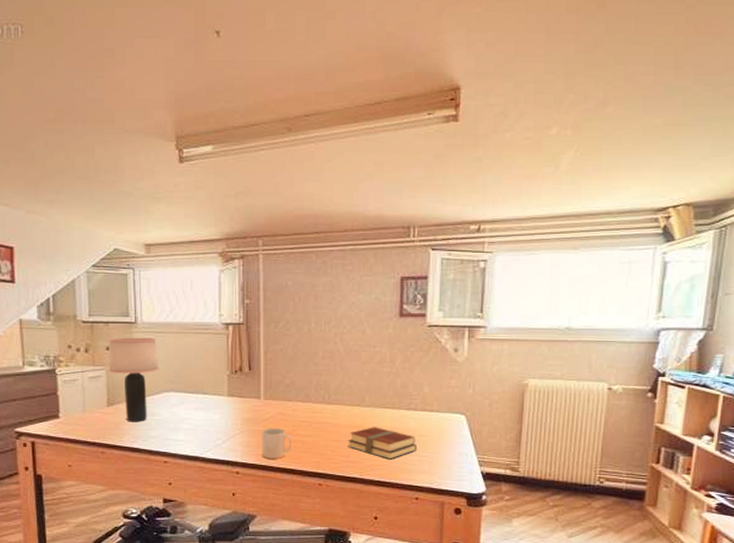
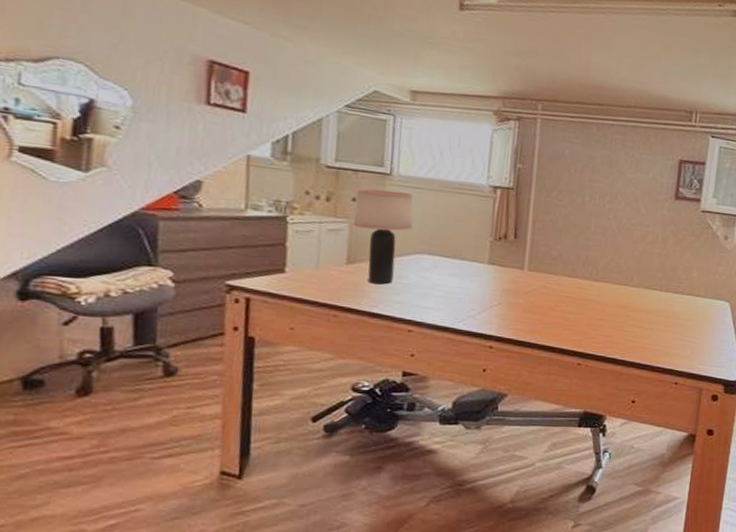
mug: present [261,428,292,459] -> none [519,301,554,335]
books: present [348,427,418,460] -> none [612,308,681,343]

